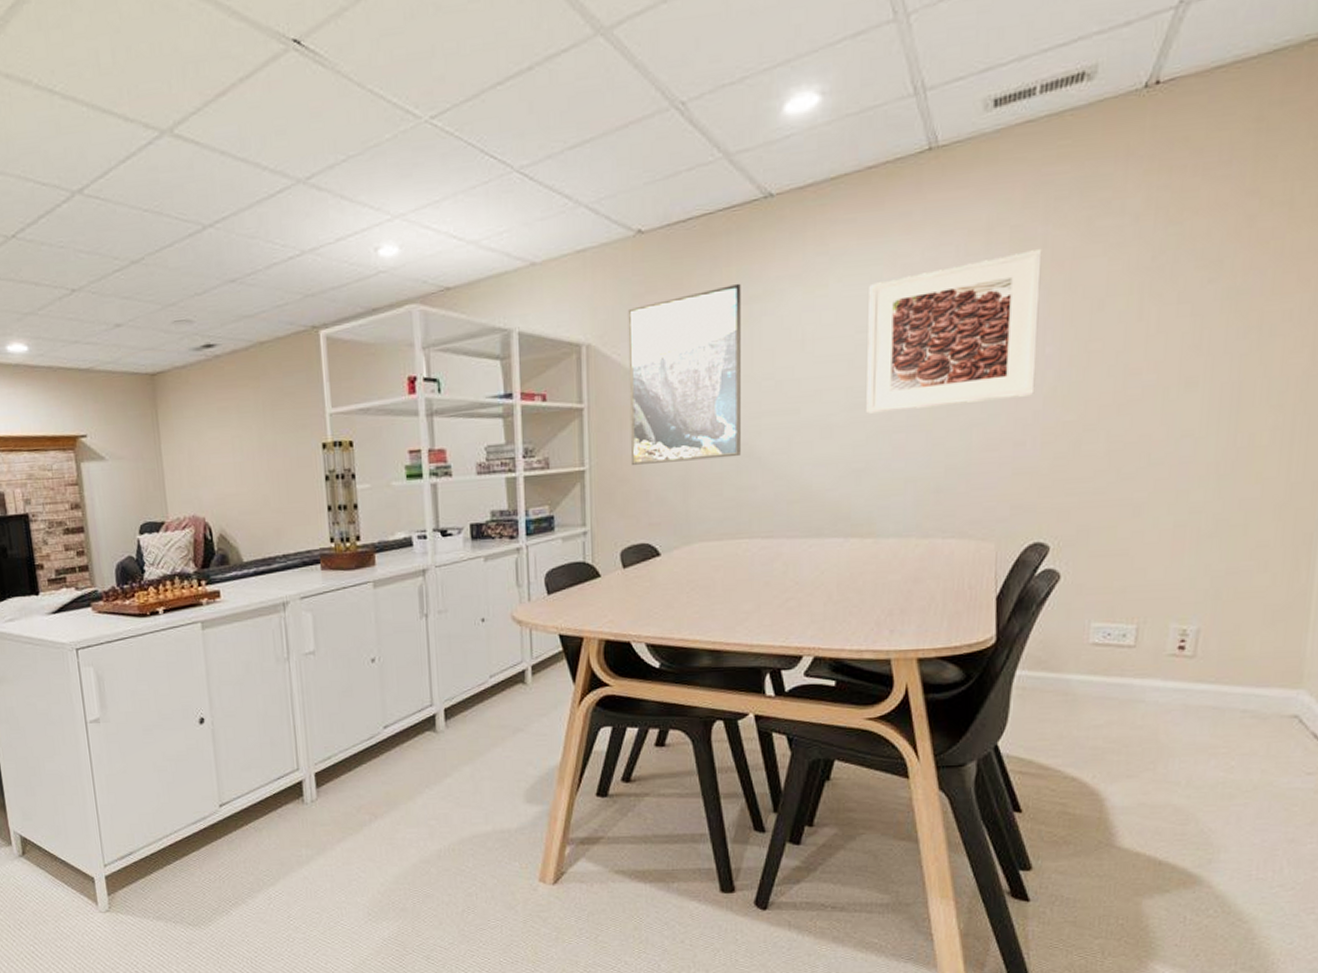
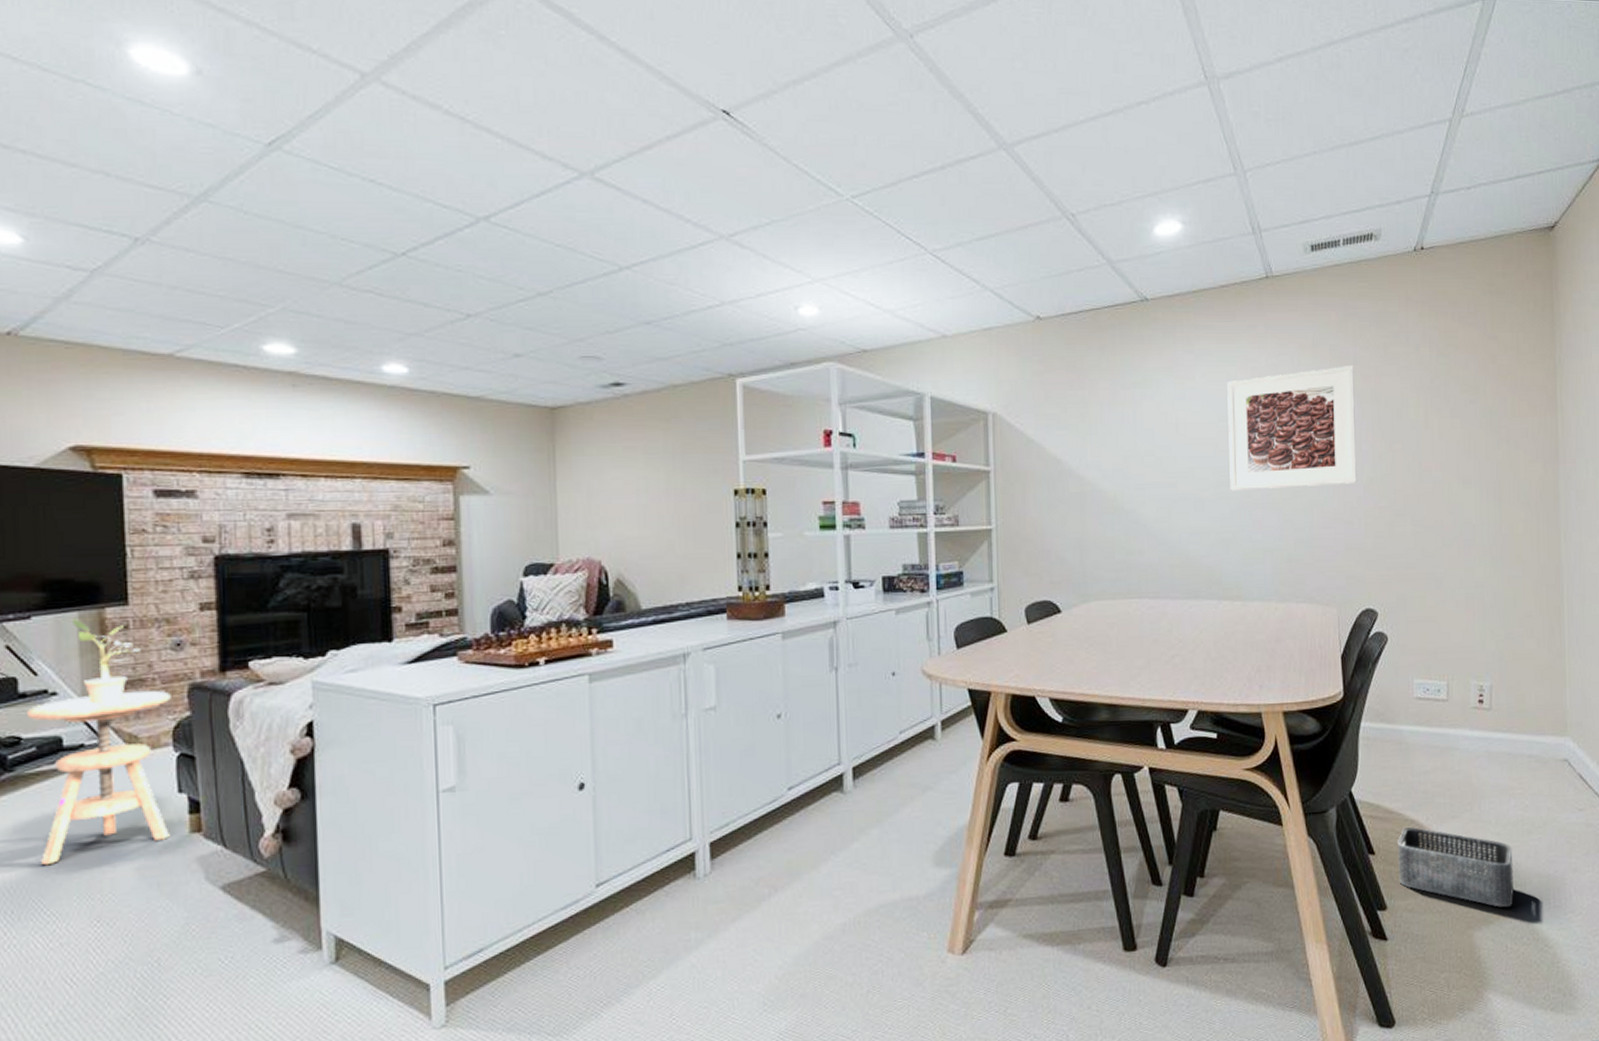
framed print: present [627,283,741,465] -> none [1029,370,1129,526]
storage bin: none [1050,784,1206,877] -> present [1397,826,1514,908]

